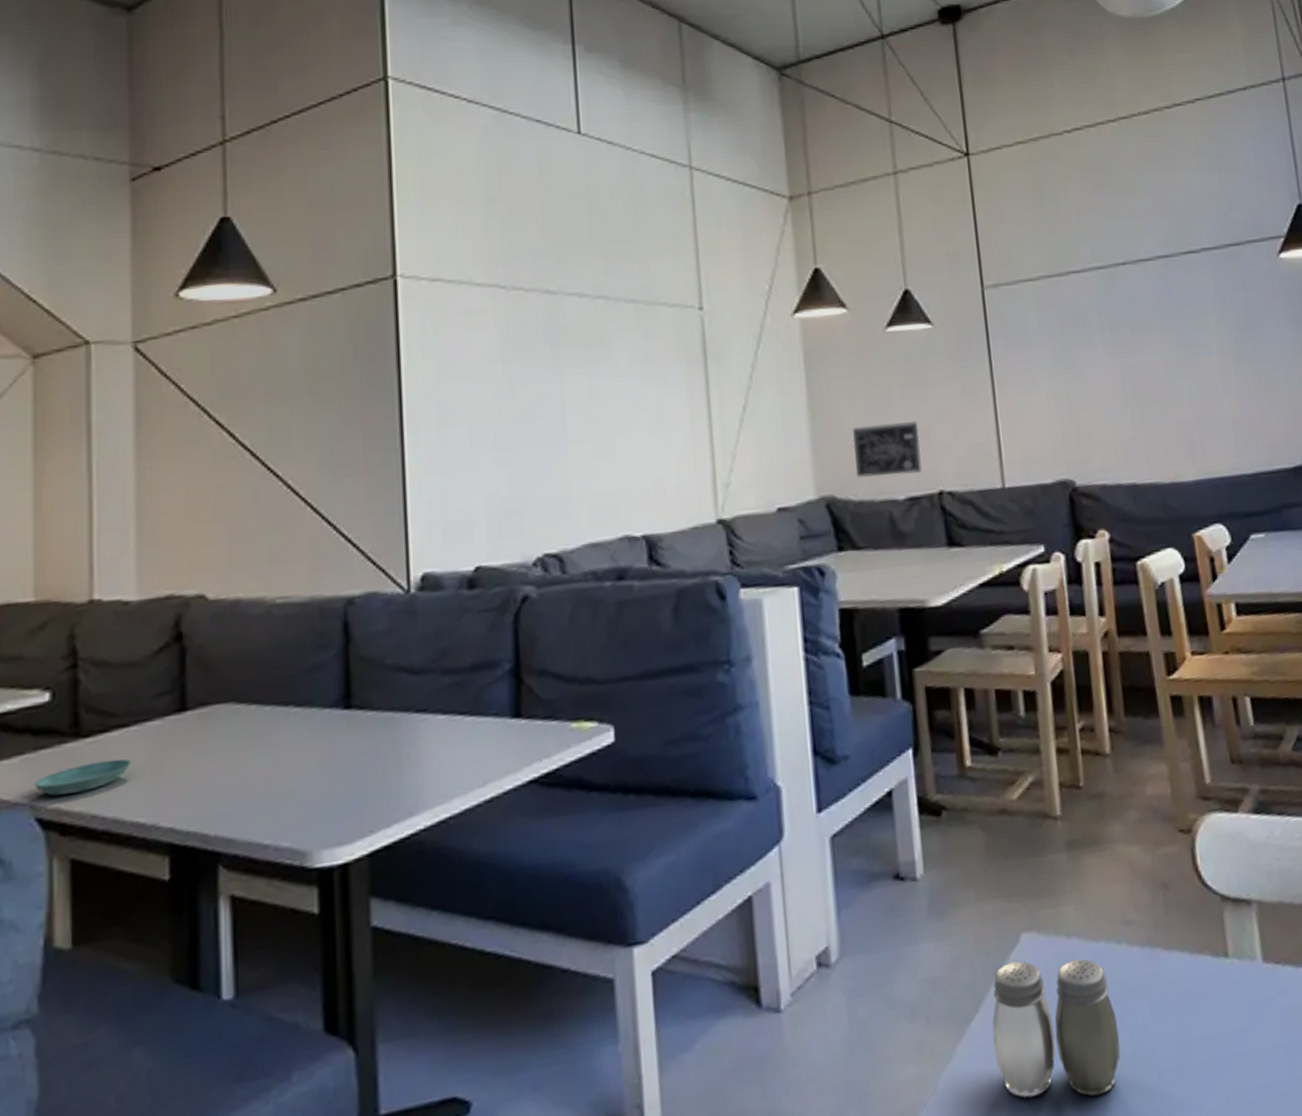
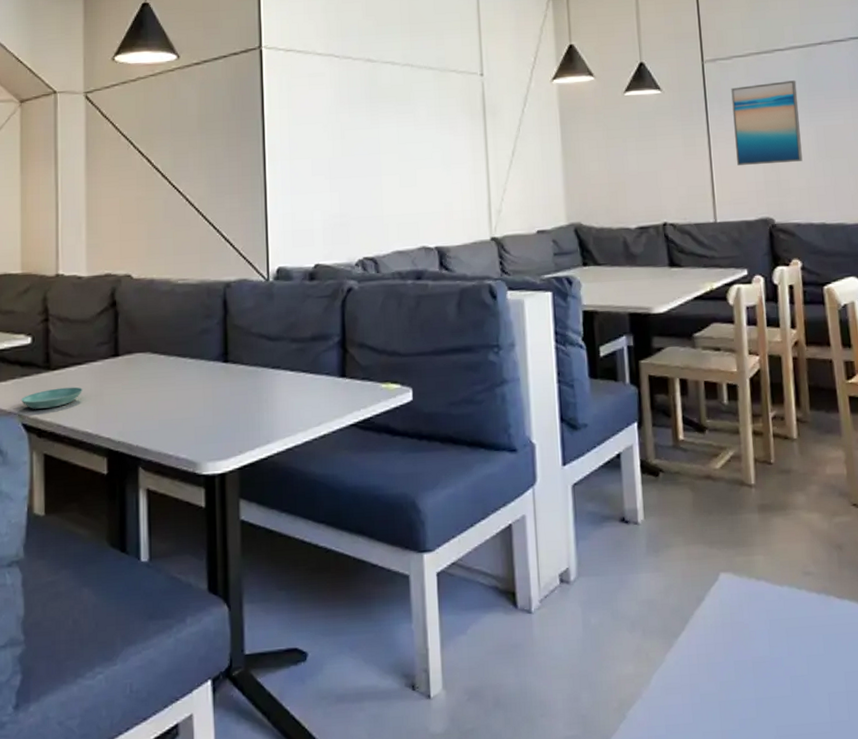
wall art: present [852,422,922,478] -> none [596,167,650,210]
salt and pepper shaker: present [992,958,1121,1098] -> none [694,594,798,706]
wall art: none [1018,309,1107,416] -> present [731,80,803,165]

